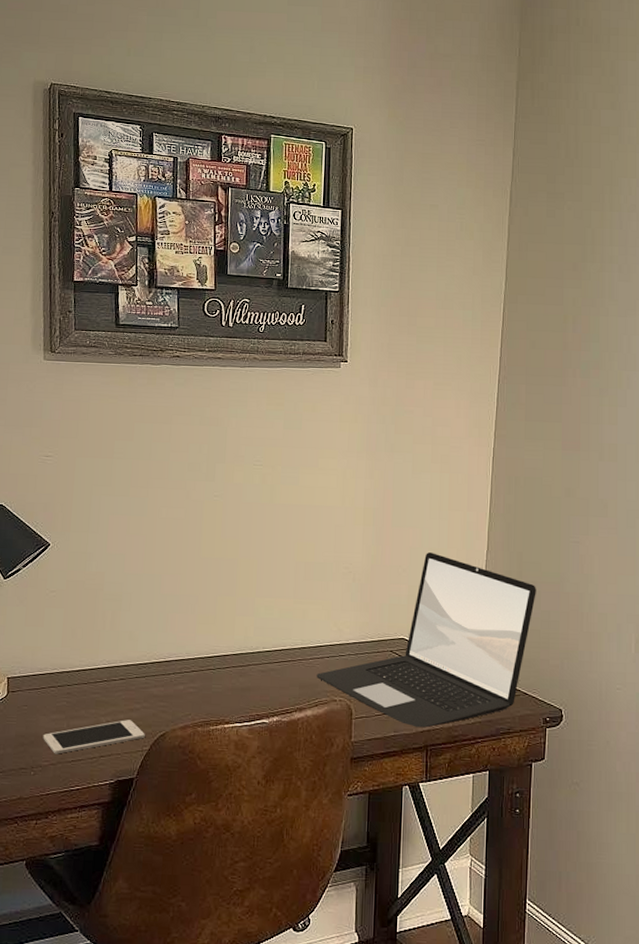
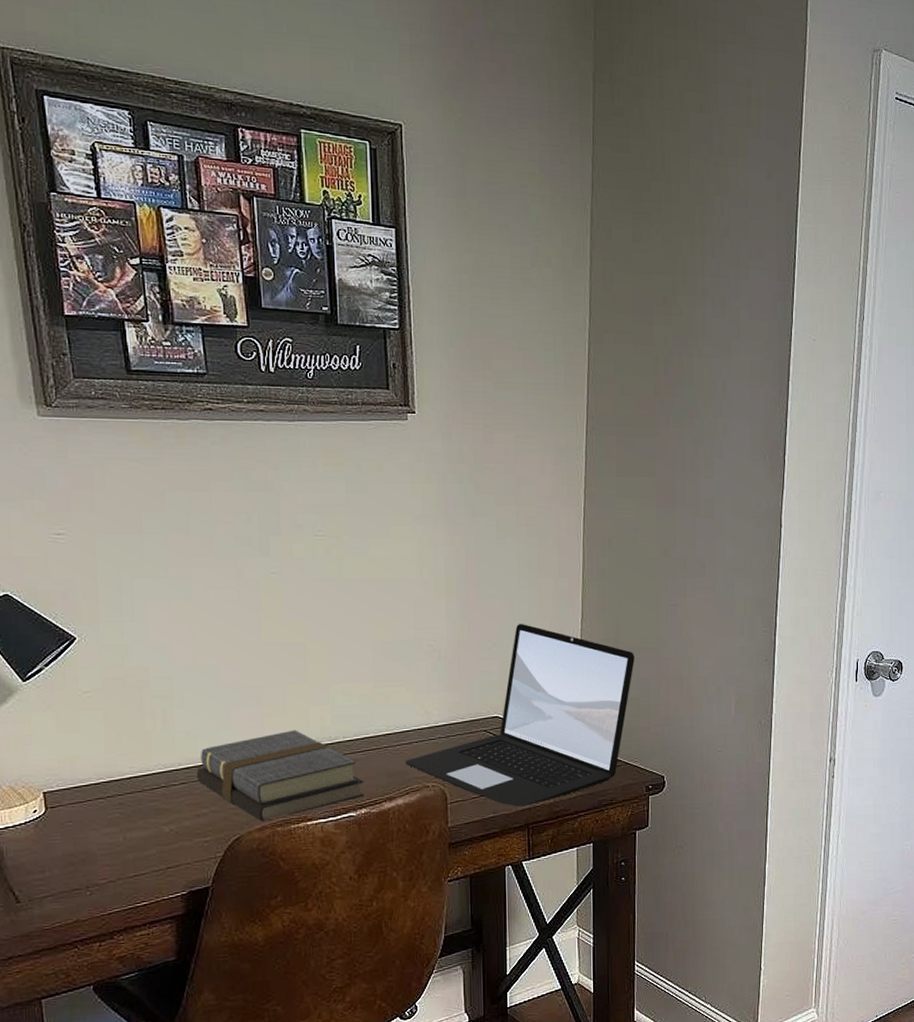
cell phone: present [43,720,145,754] -> none [96,826,217,871]
book: none [133,637,278,721] -> present [196,730,365,822]

